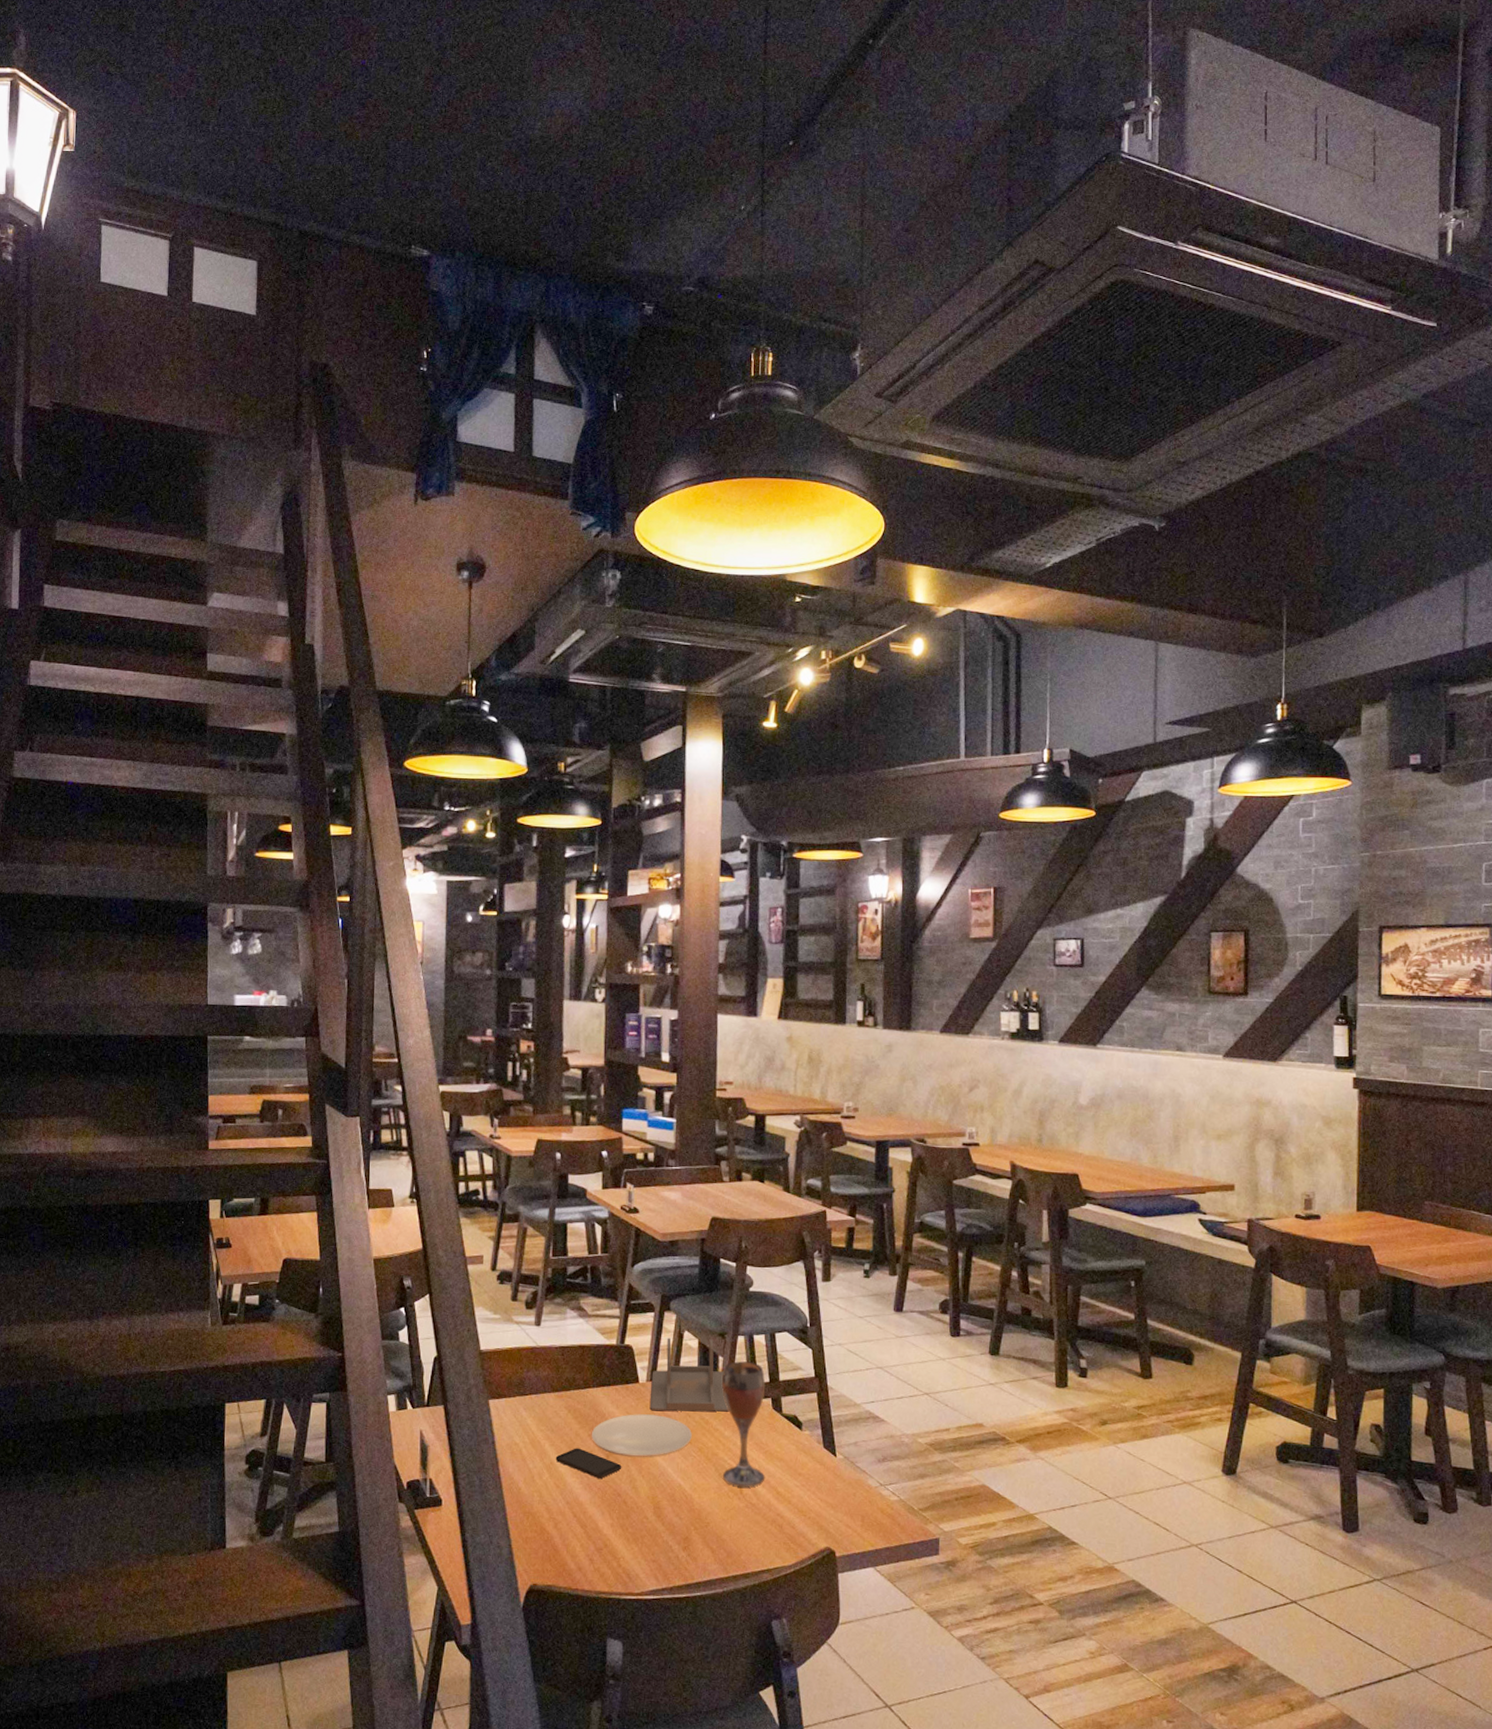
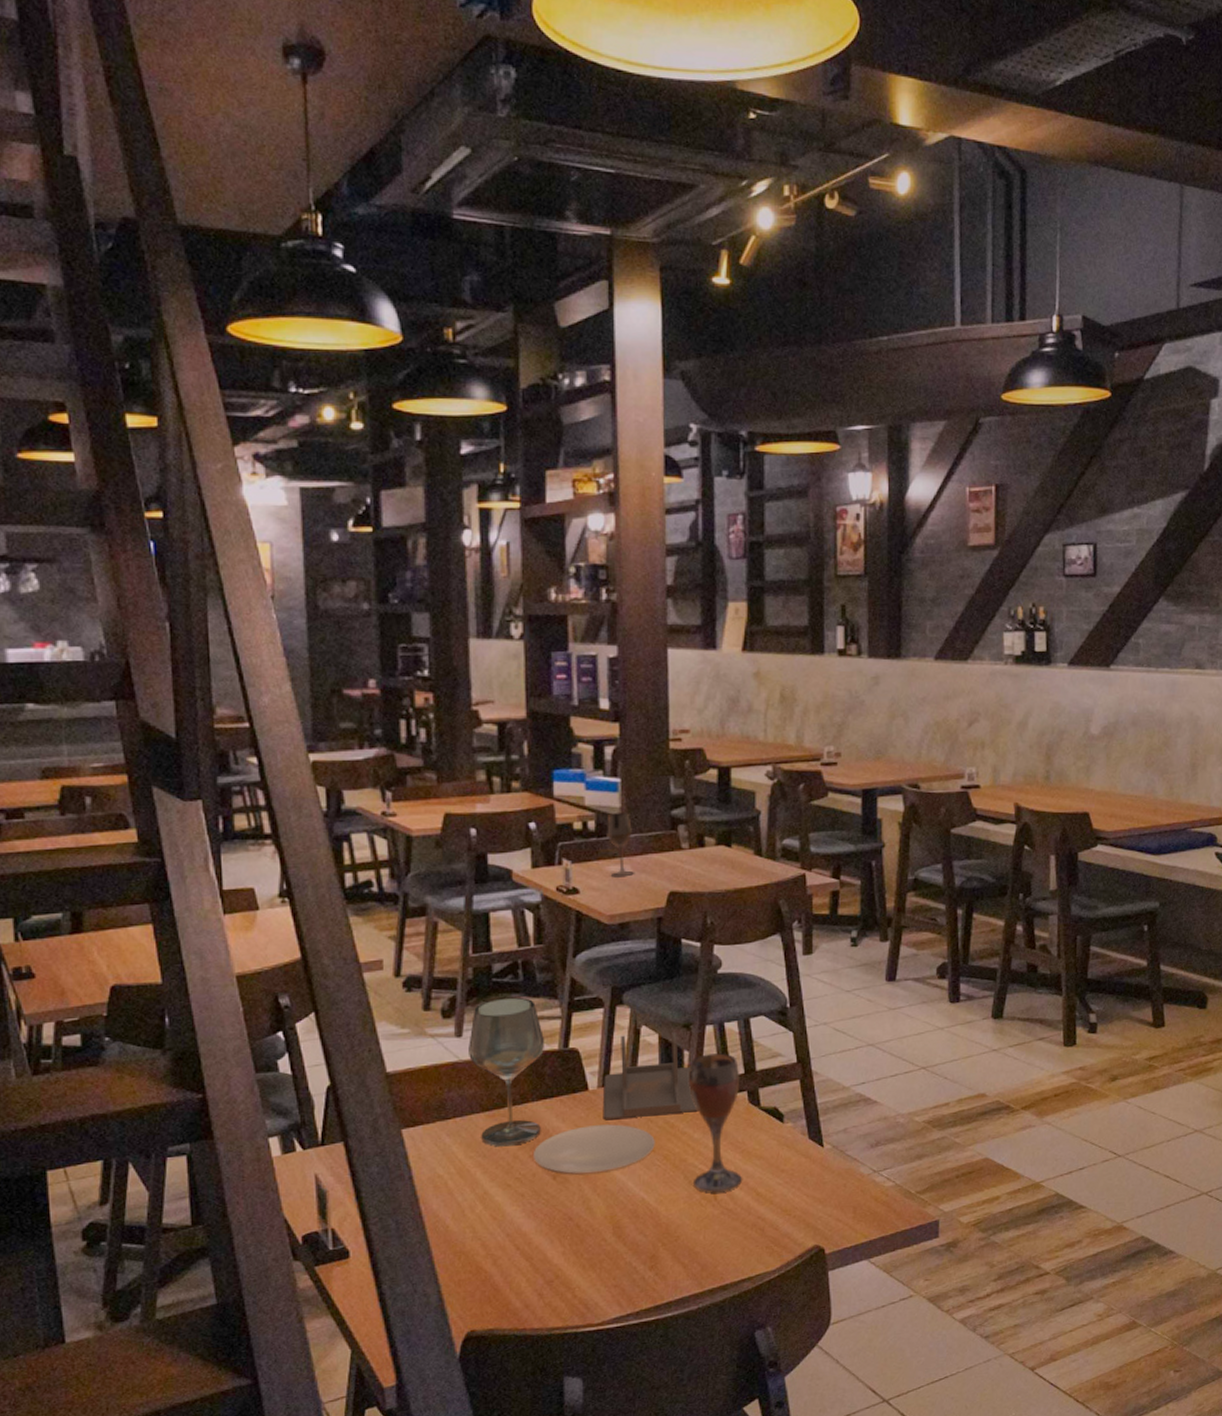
wine glass: none [545,1296,606,1425] -> present [468,997,545,1147]
mobile phone: present [555,1448,622,1479] -> none [490,1172,573,1204]
wine glass: none [663,1147,683,1202] -> present [607,811,634,878]

